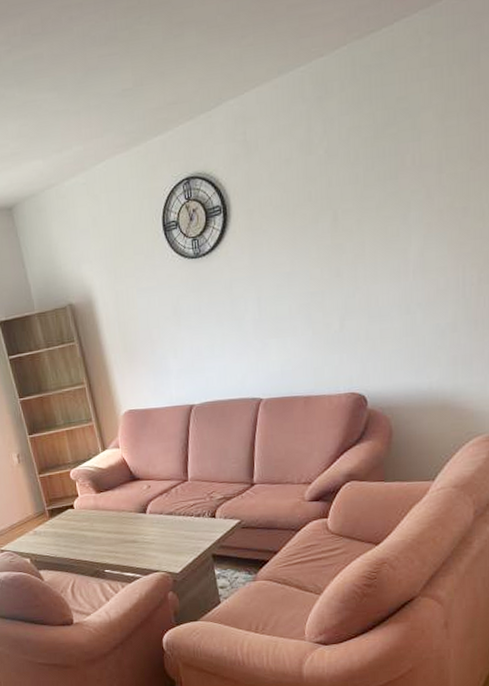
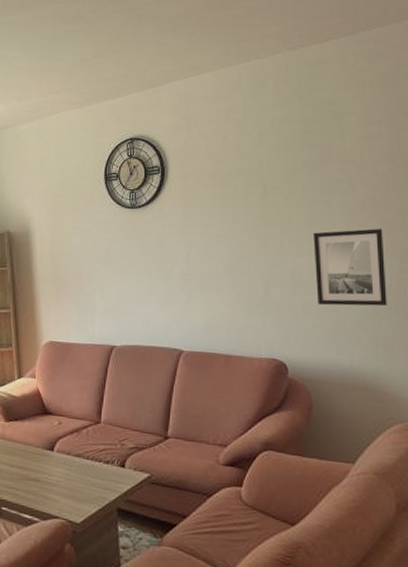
wall art: none [389,238,466,331] -> present [313,228,387,307]

